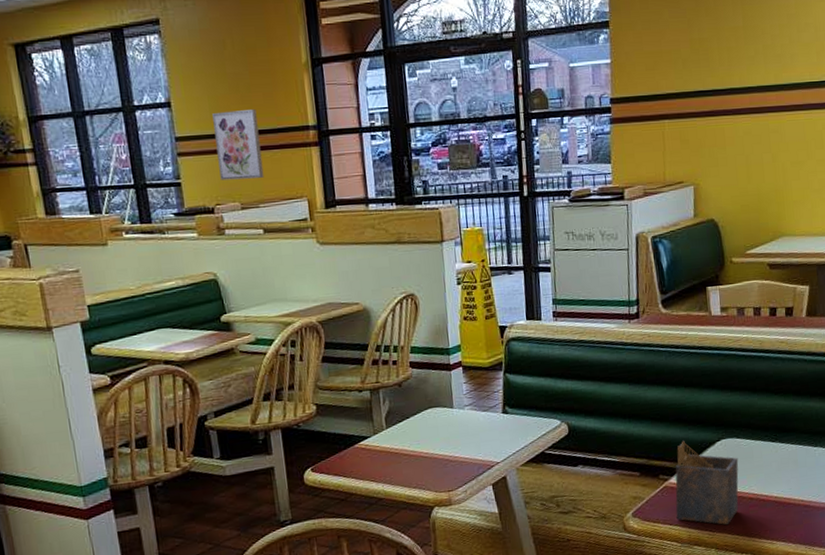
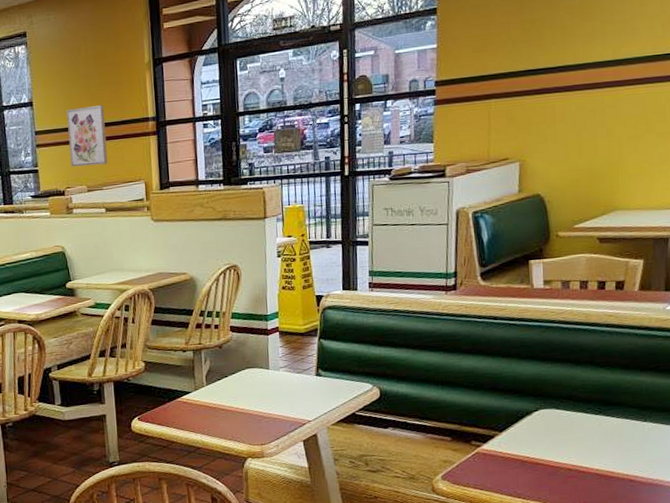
napkin holder: present [675,441,739,525] -> none [487,409,557,494]

